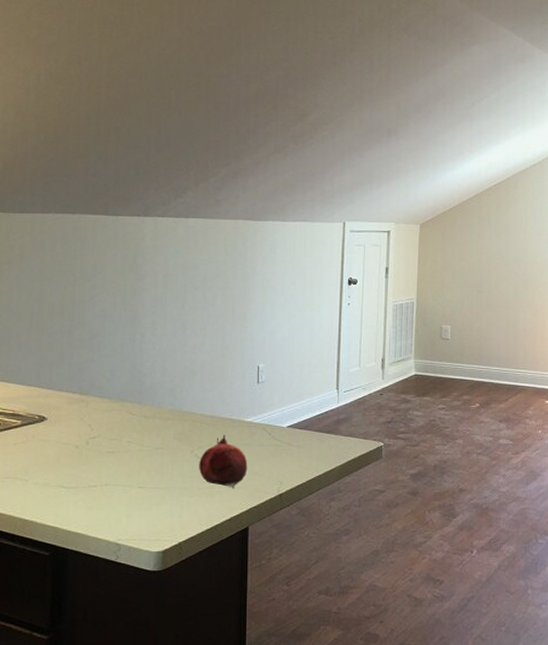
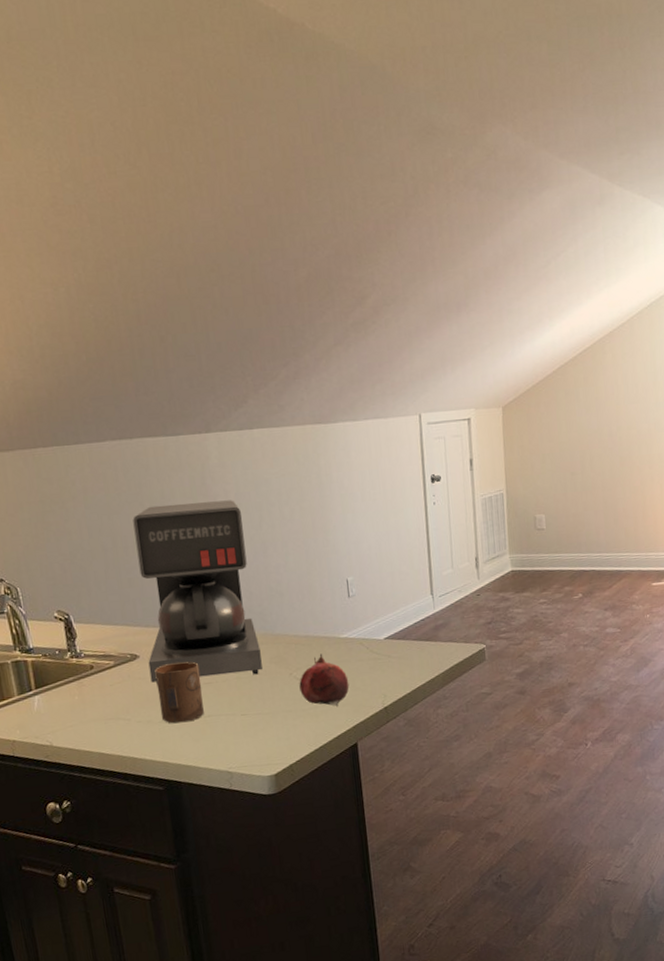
coffee maker: none [54,277,166,449] -> present [133,500,263,685]
cup: none [58,428,104,489] -> present [154,661,204,724]

